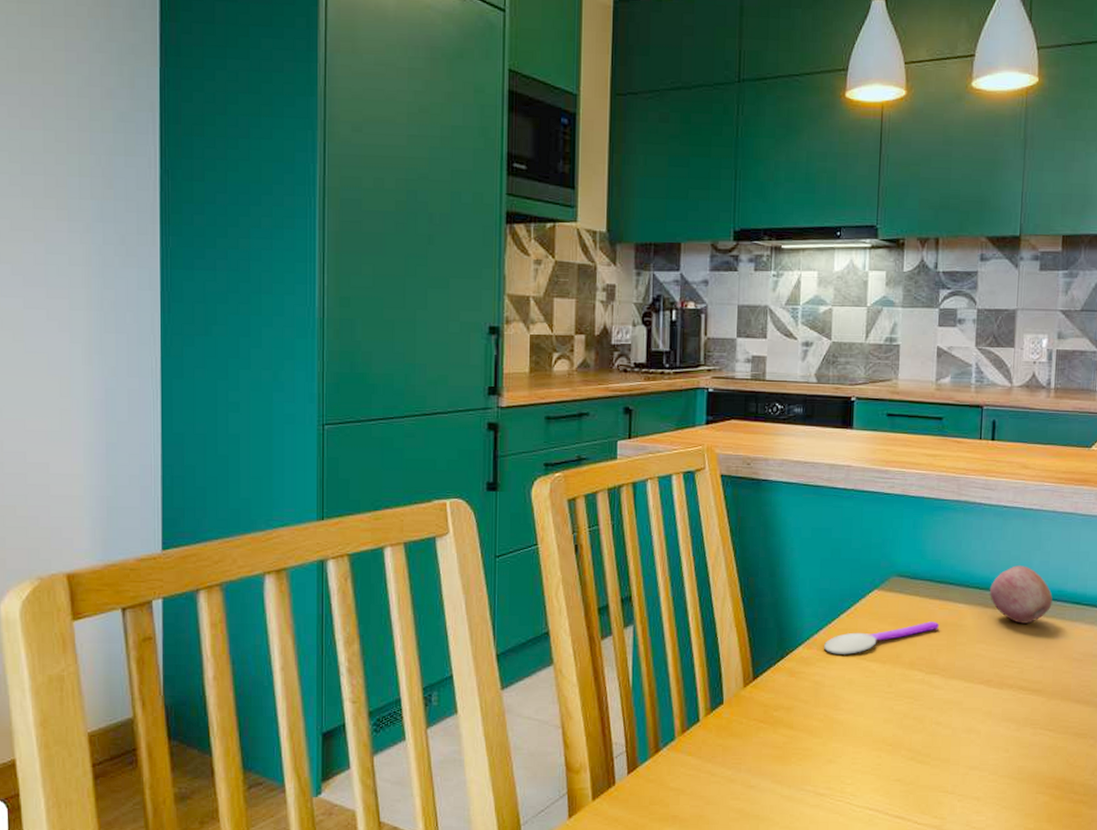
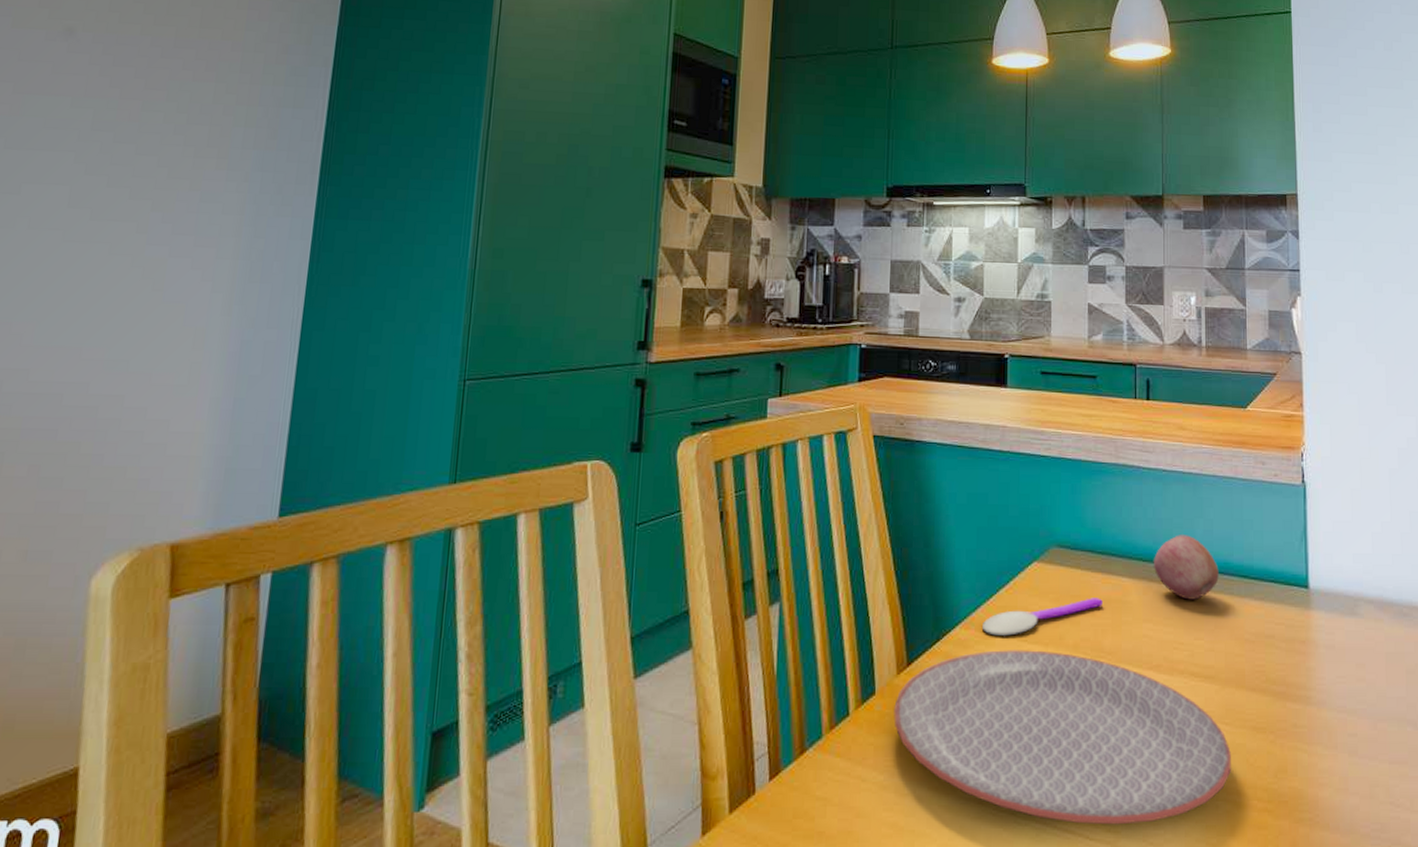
plate: none [740,667,1052,813] -> present [894,650,1231,825]

